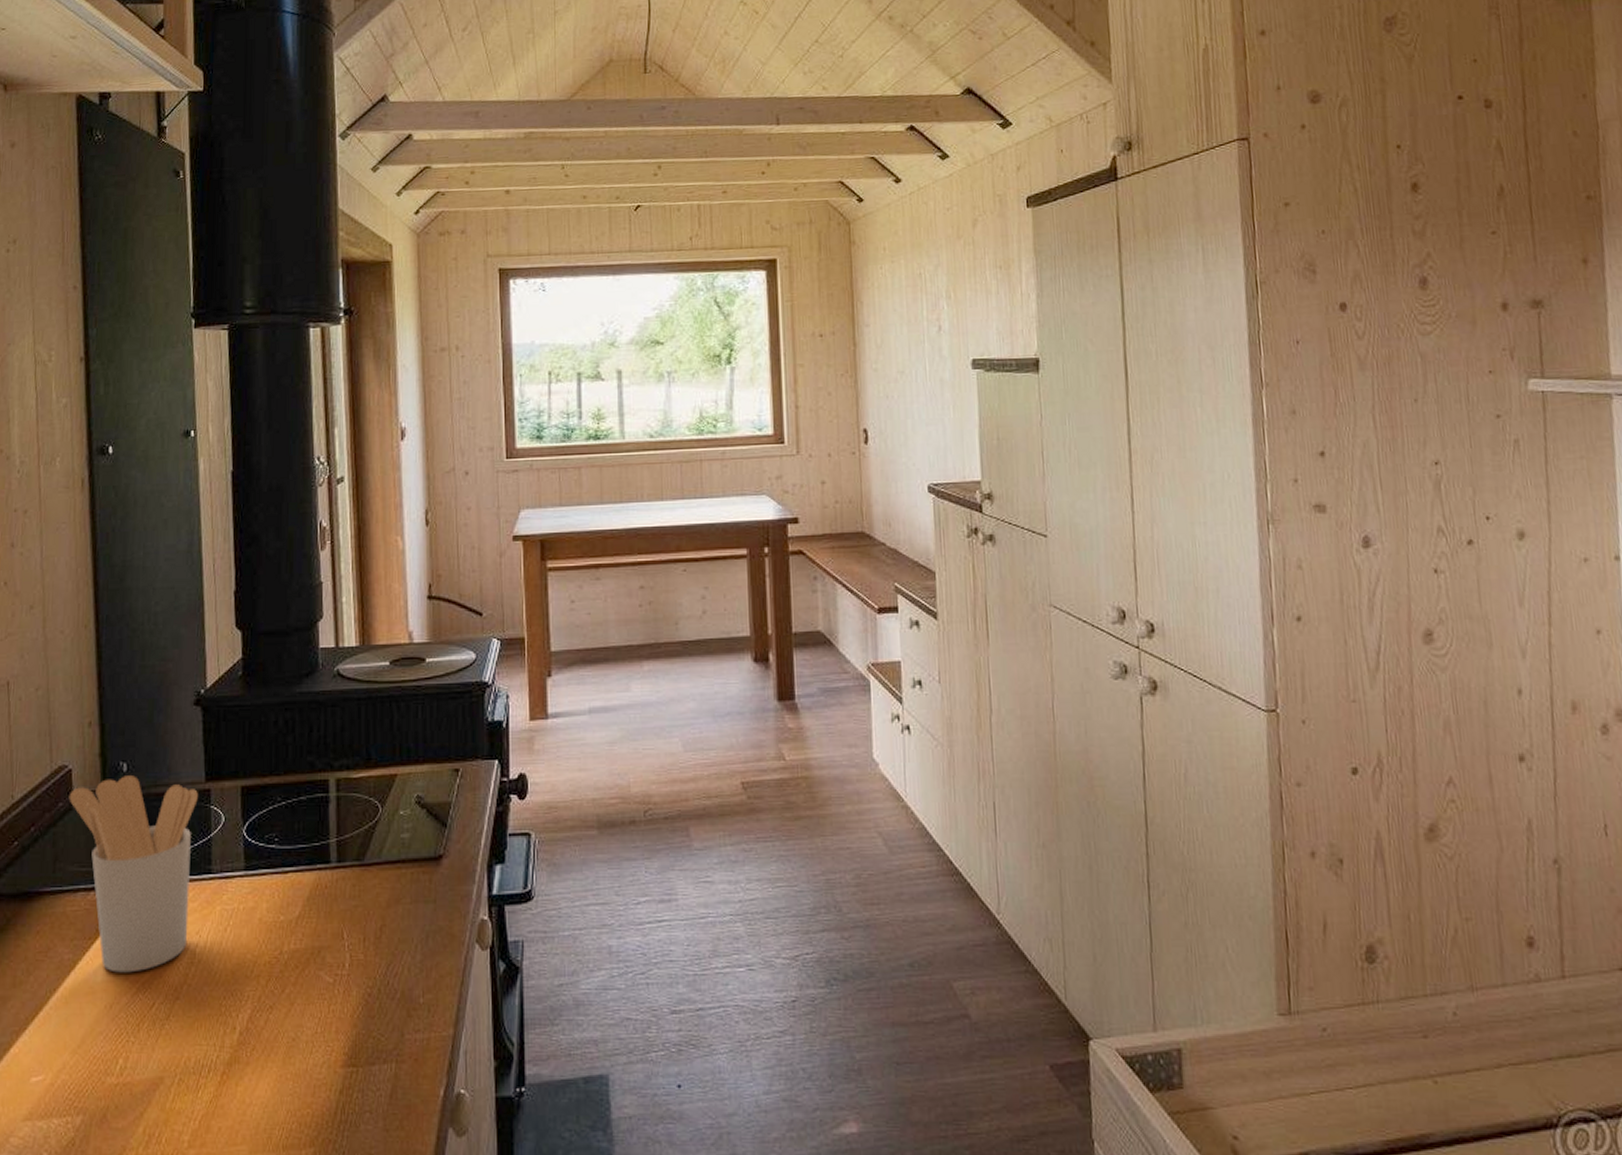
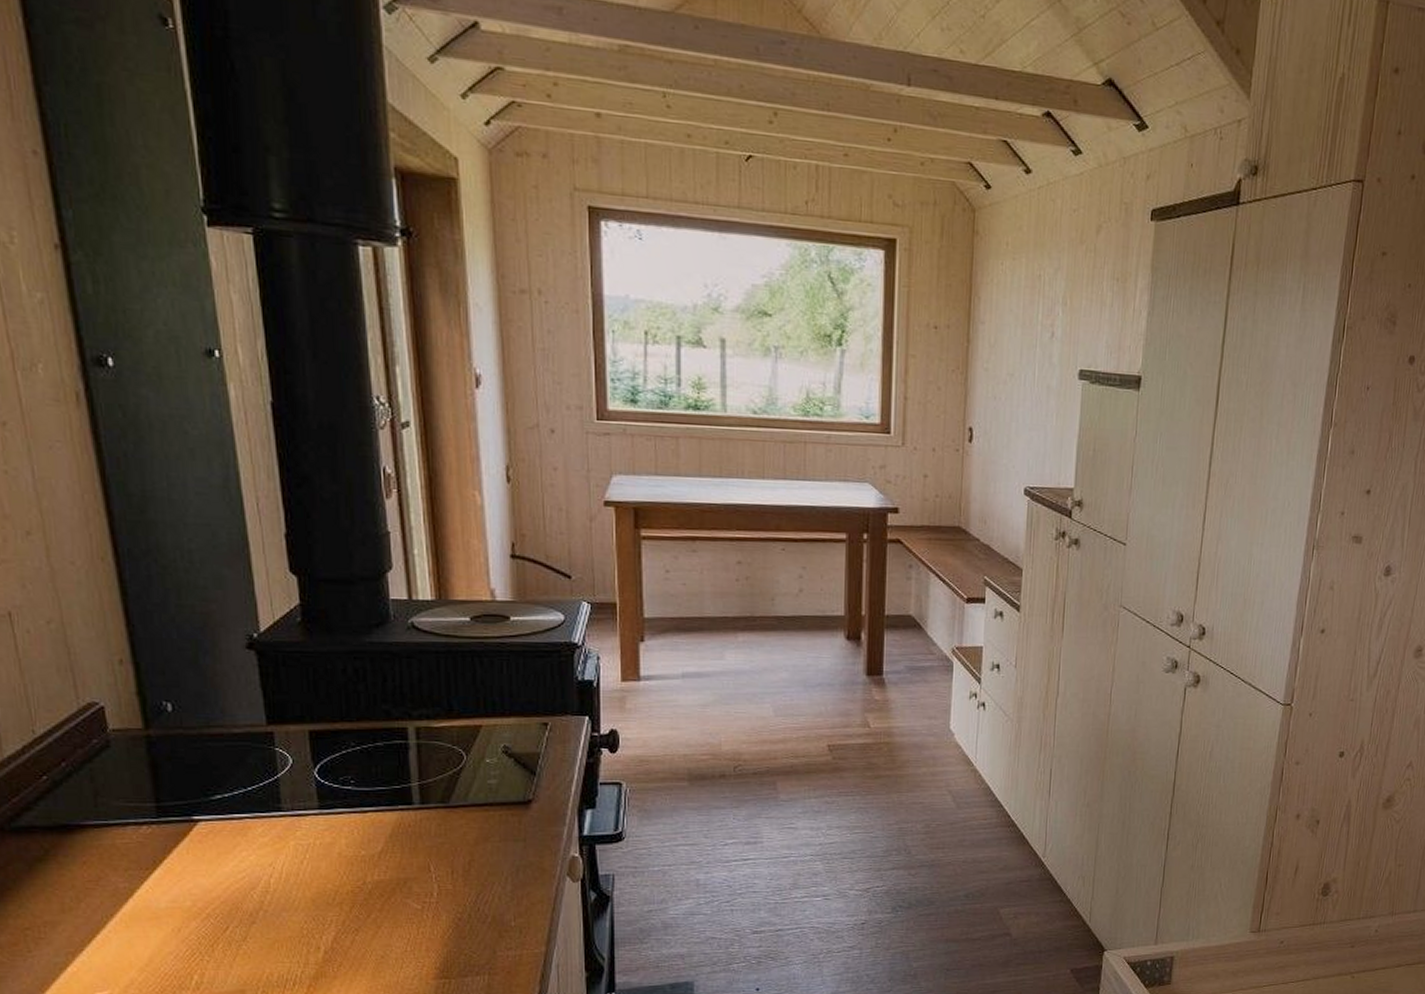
utensil holder: present [69,776,198,973] -> none [104,715,260,900]

